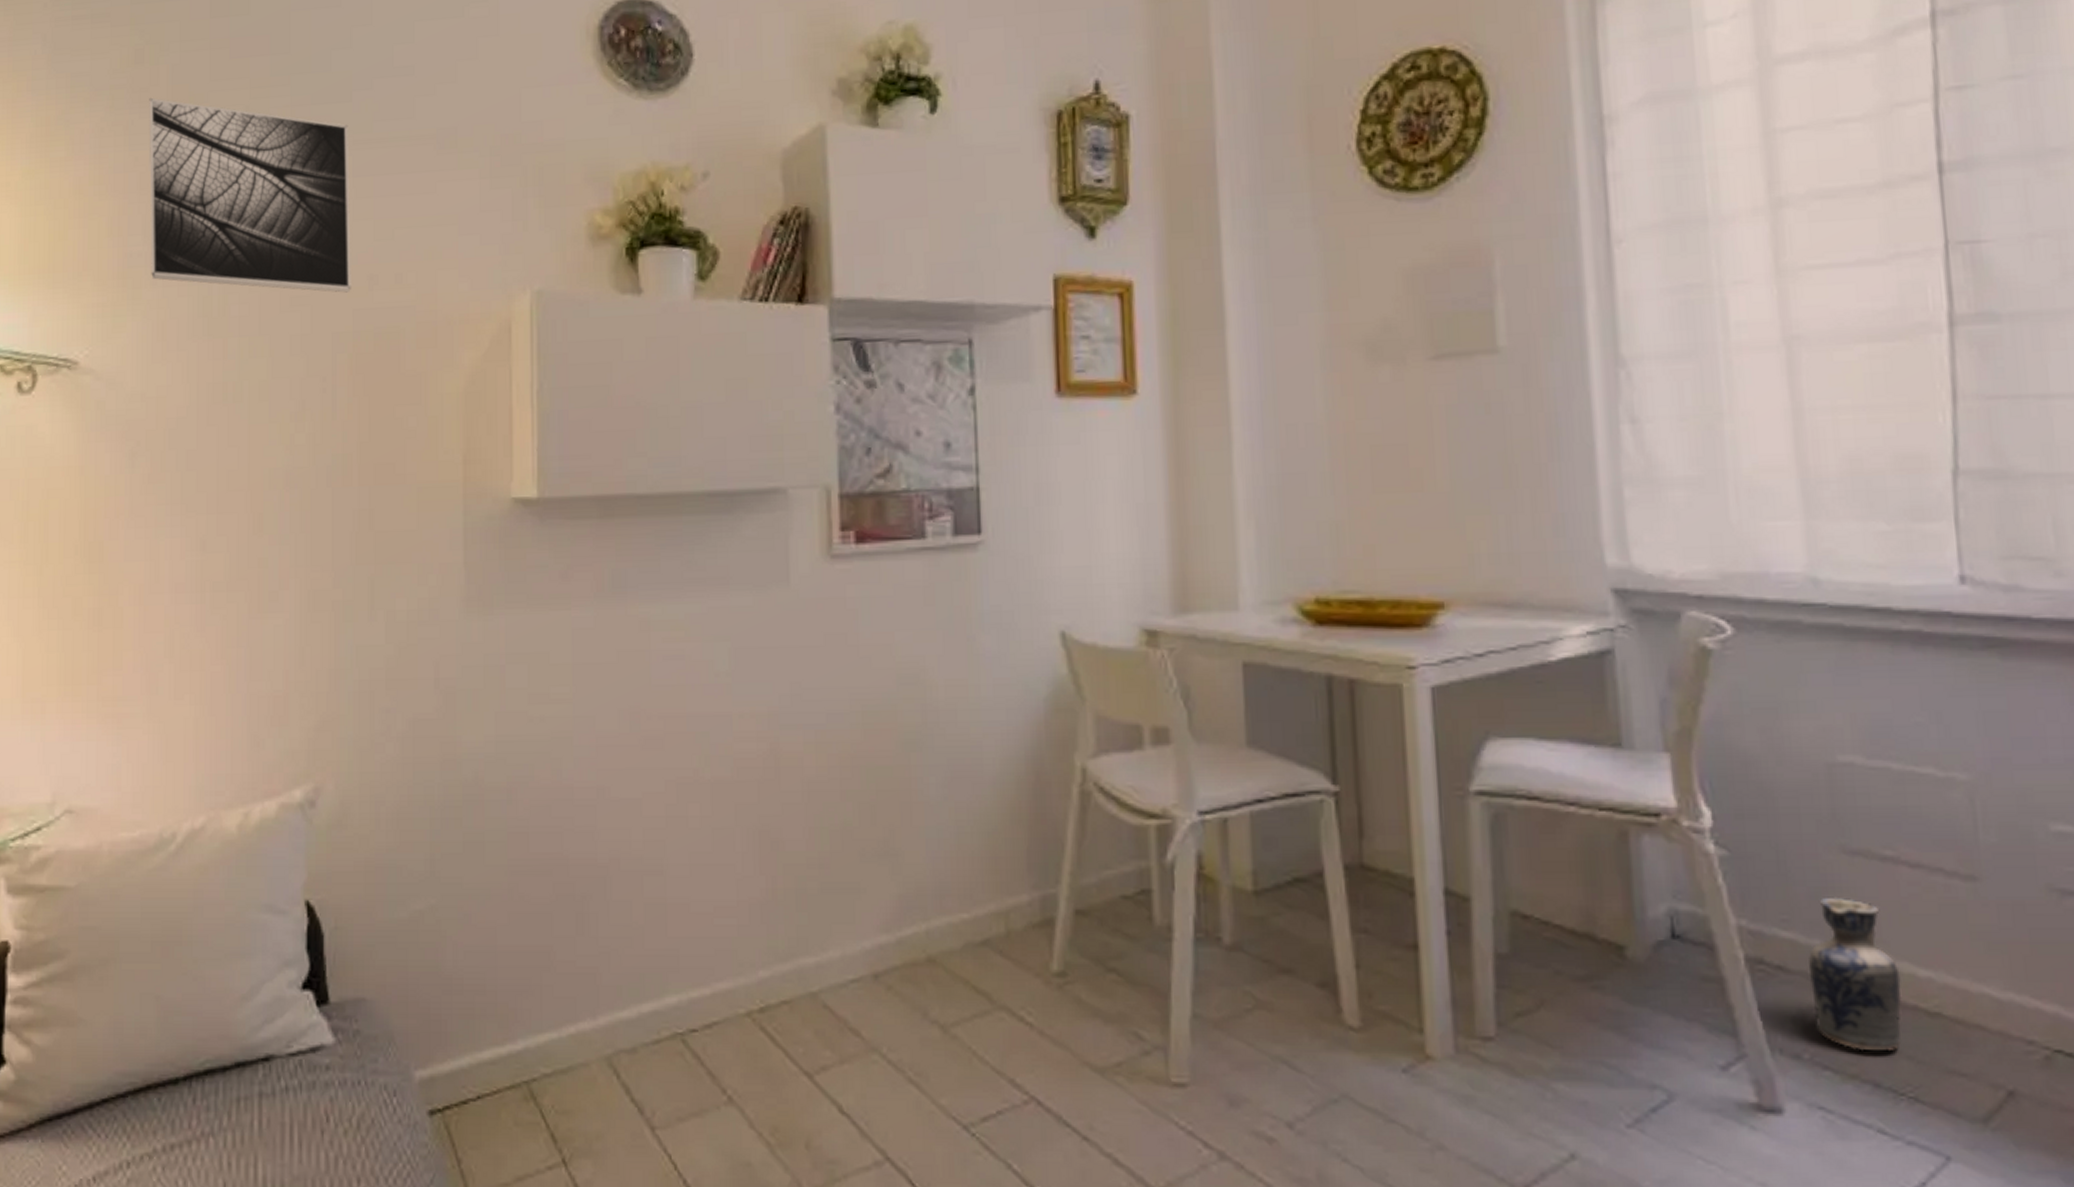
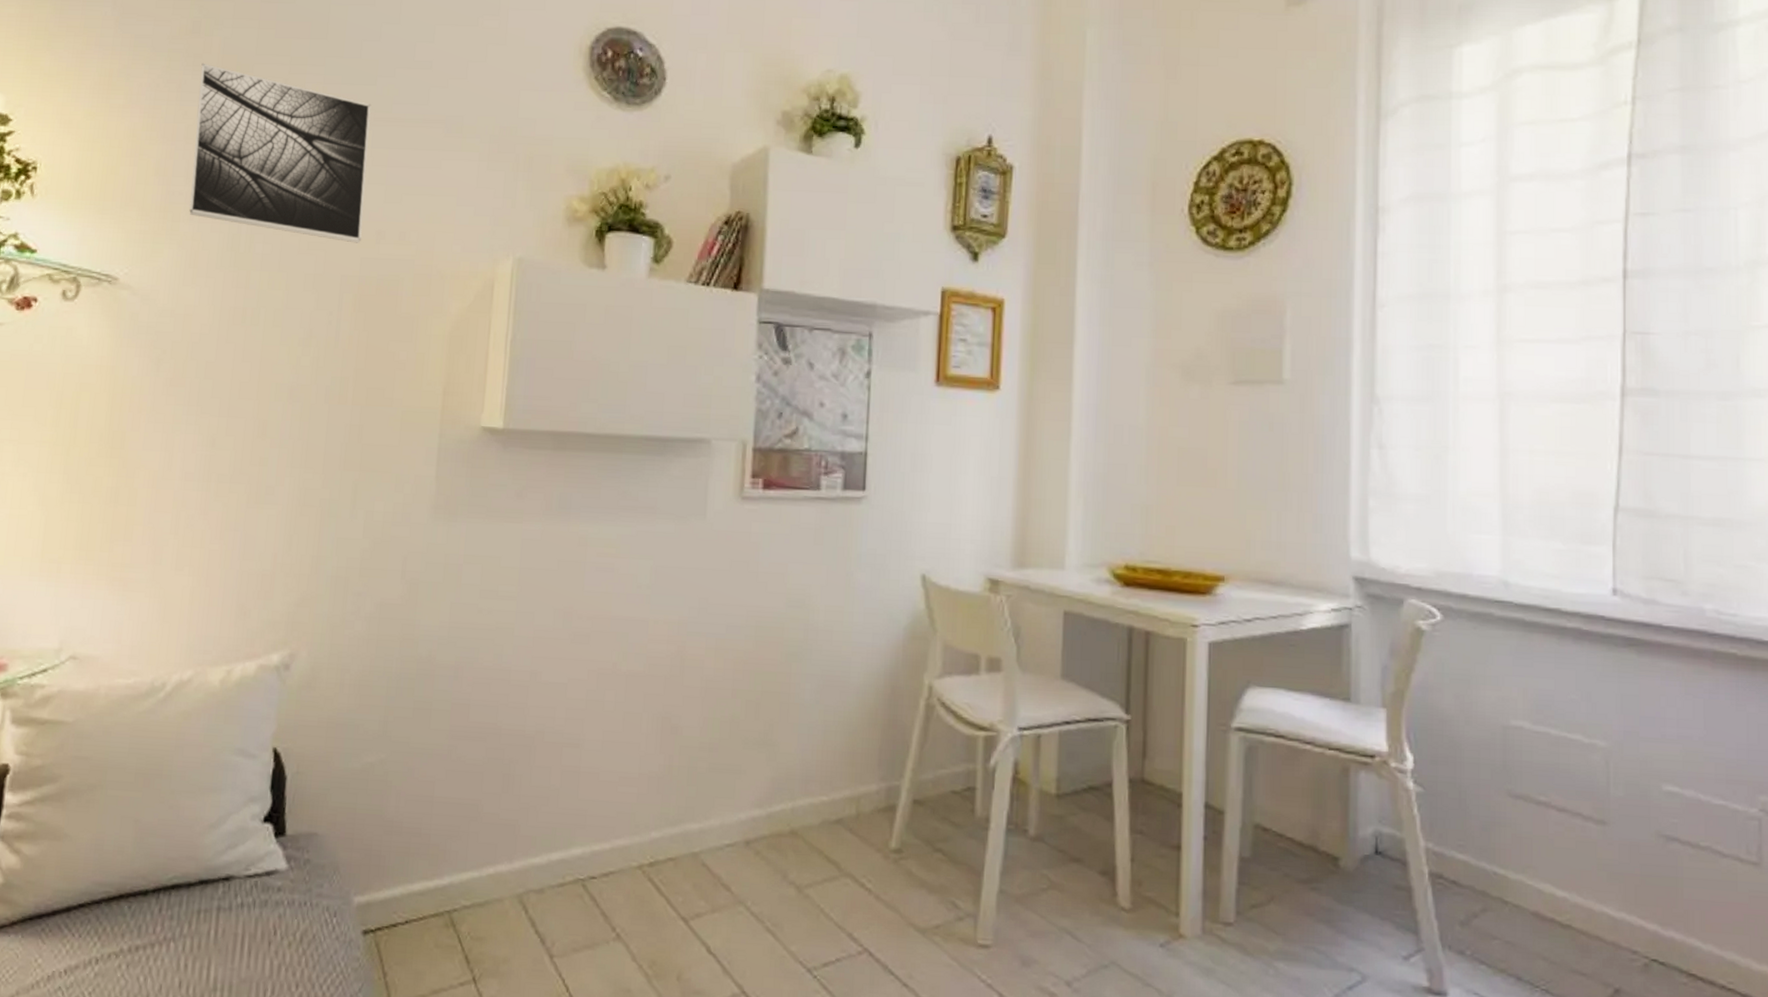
ceramic jug: present [1809,897,1902,1050] -> none [1476,830,1543,952]

